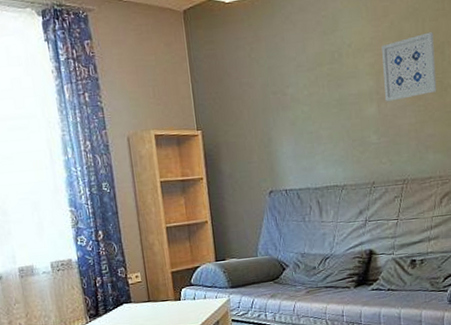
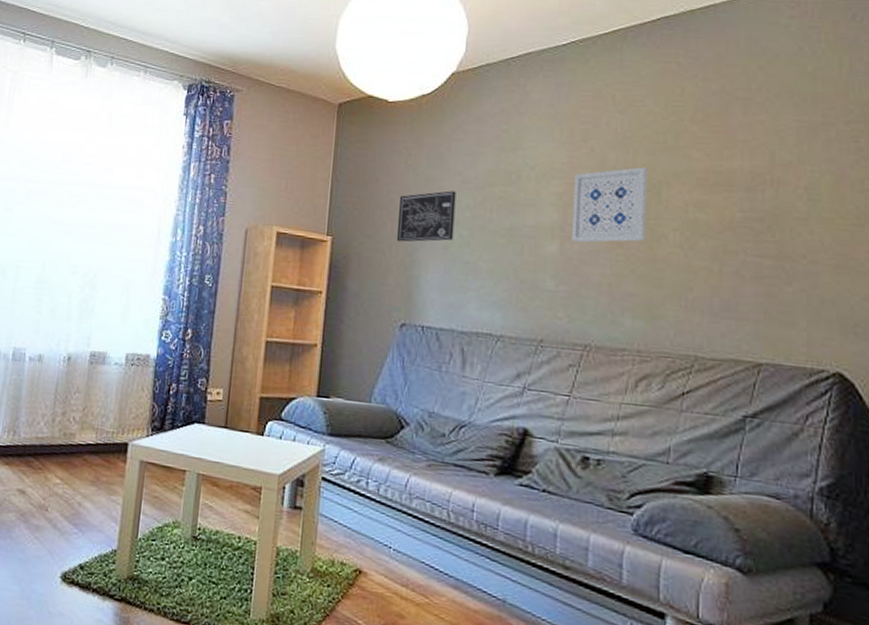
wall art: none [251,75,298,125] -> present [396,190,456,242]

